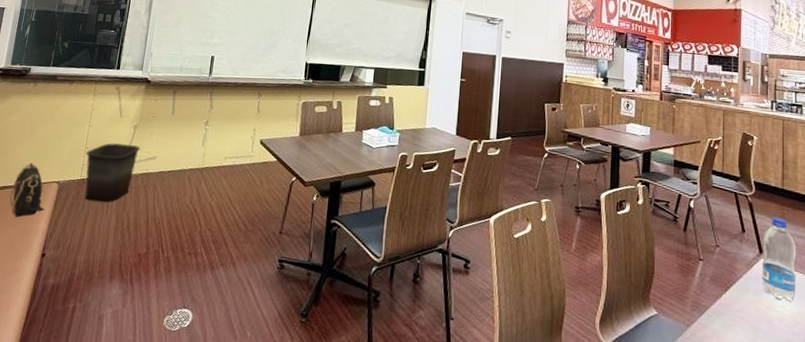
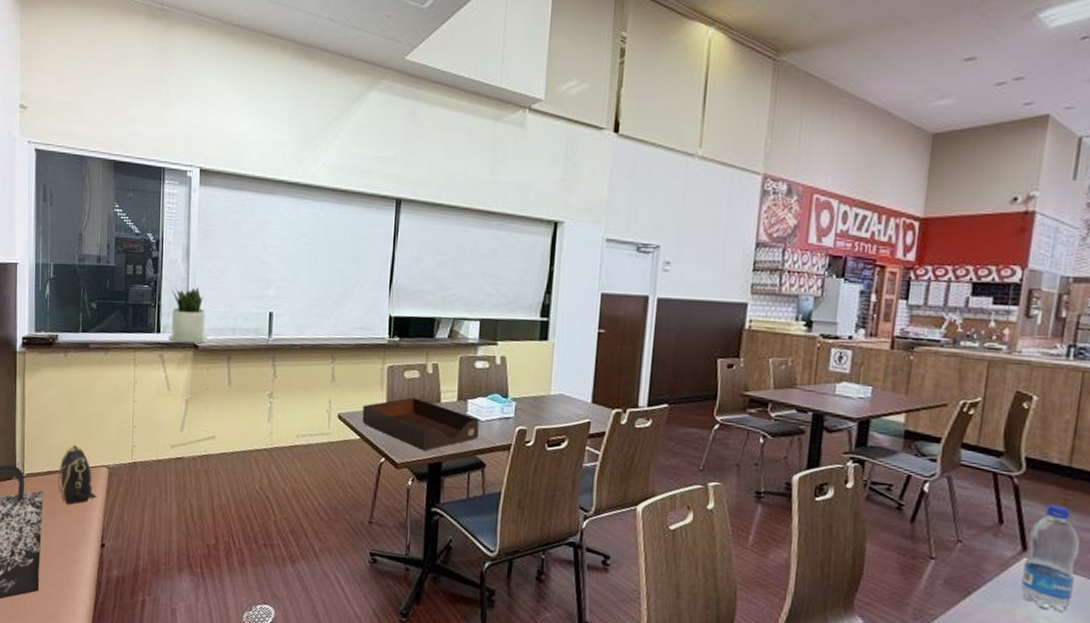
waste bin: present [85,143,141,203] -> none [133,421,196,489]
planter: none [126,33,159,80] -> present [168,287,208,345]
tray: none [279,128,372,171] -> present [362,397,479,450]

